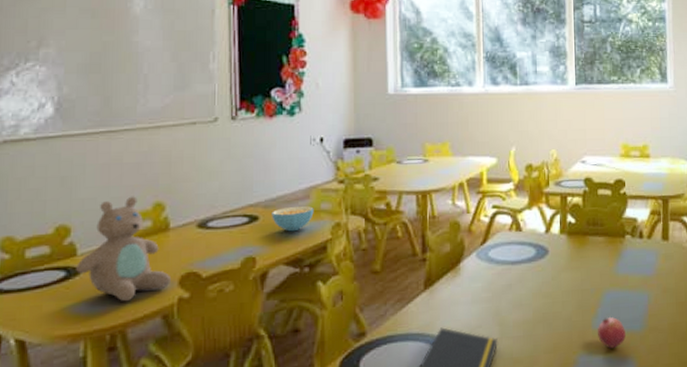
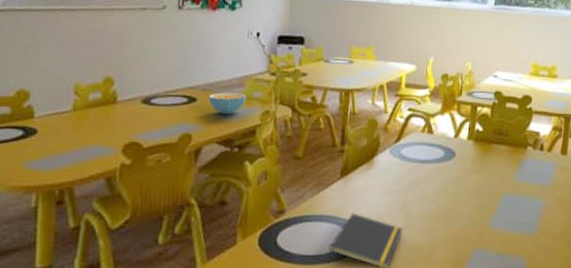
teddy bear: present [76,196,171,302] -> none [32,69,115,163]
pomegranate: present [598,316,627,348] -> none [494,218,520,247]

